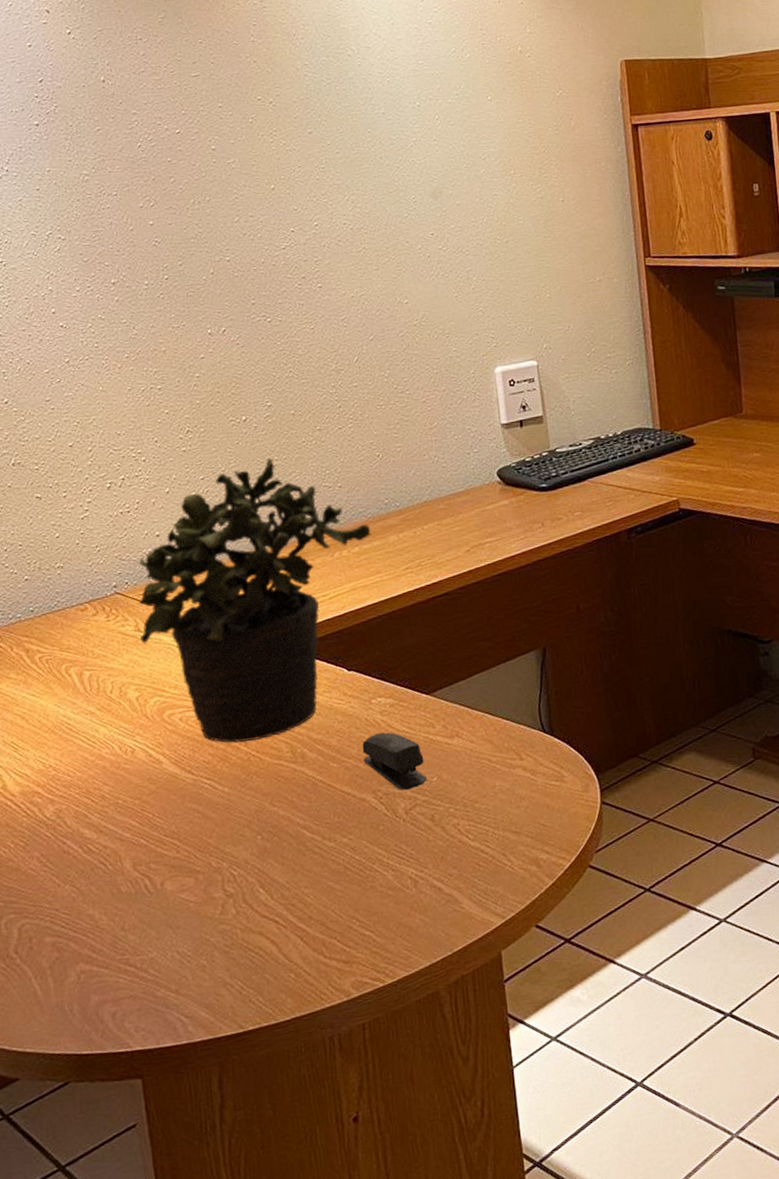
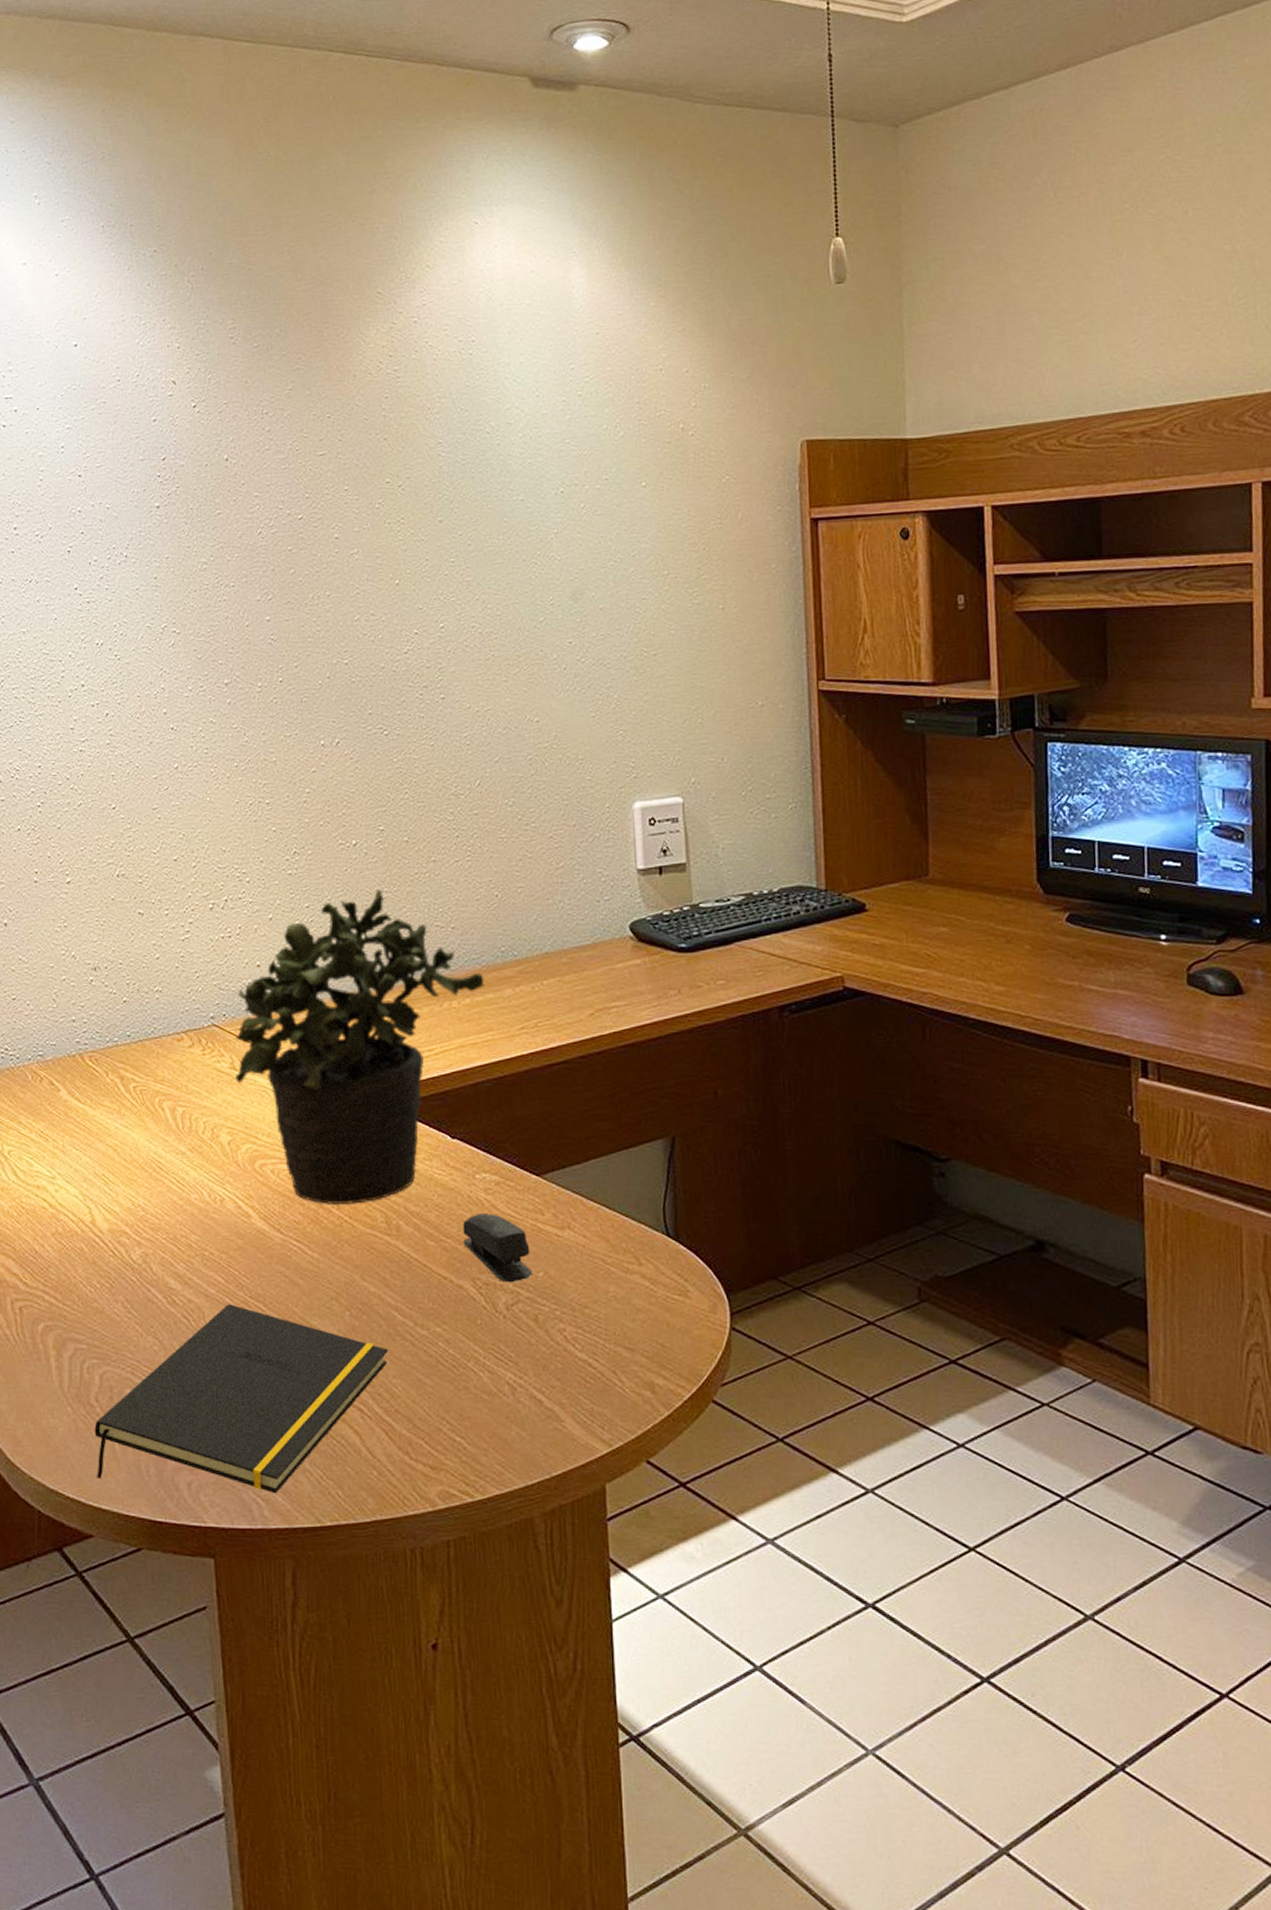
notepad: none [15,844,300,1025] -> present [94,1304,389,1494]

